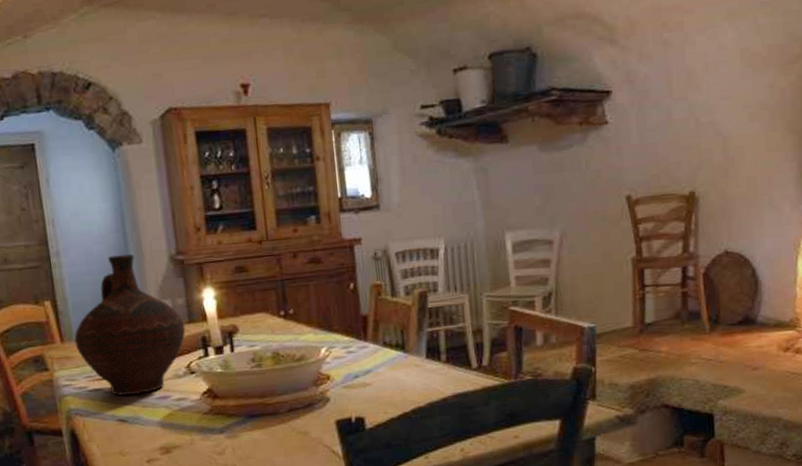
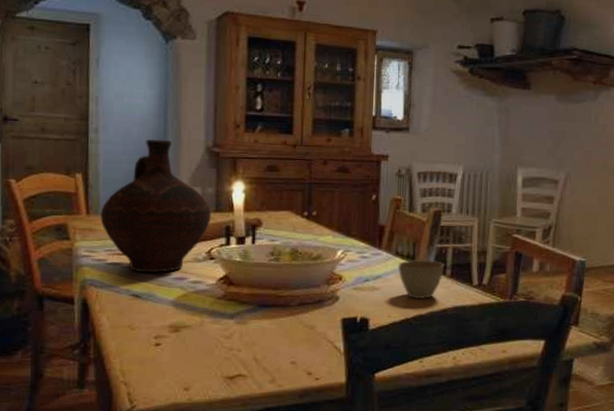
cup: none [387,346,439,390] -> present [398,259,445,299]

